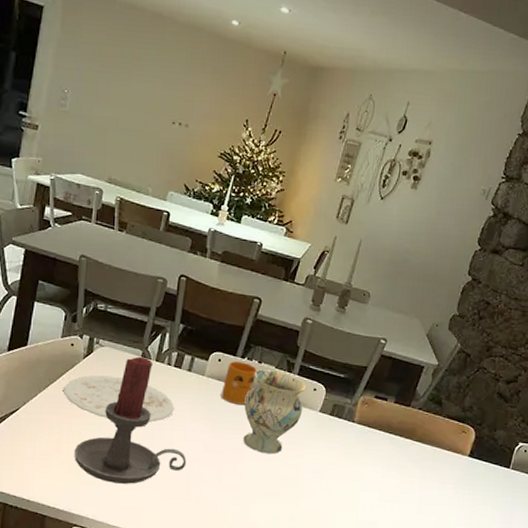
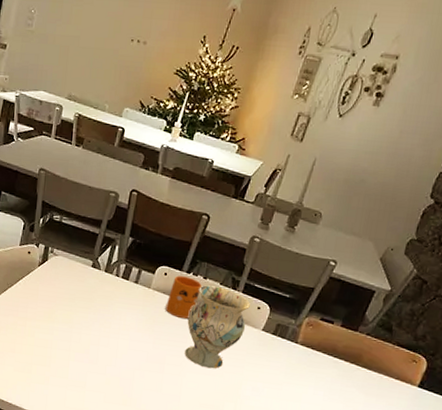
plate: present [63,375,175,422] -> none [19,281,120,330]
candle holder: present [74,356,187,484] -> none [27,266,130,387]

